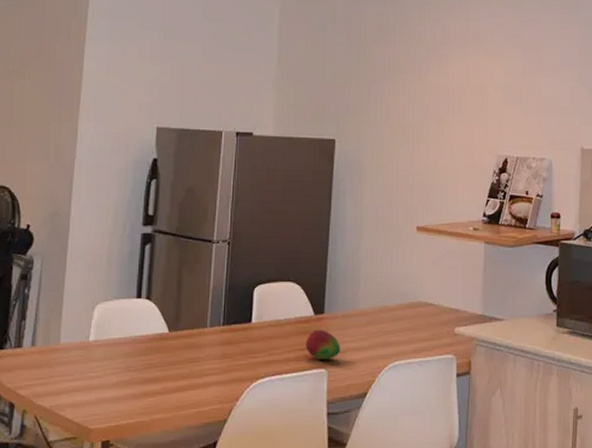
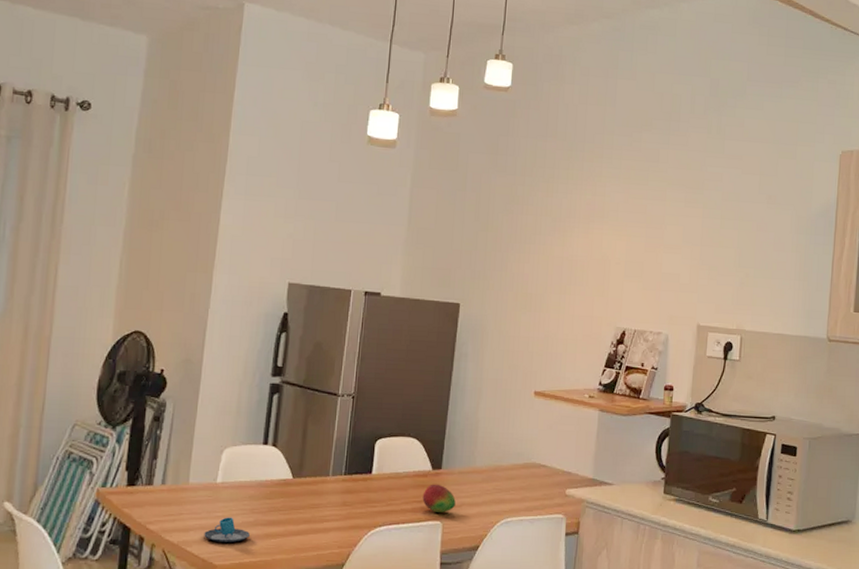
mug: none [78,377,126,404] -> present [204,517,250,543]

